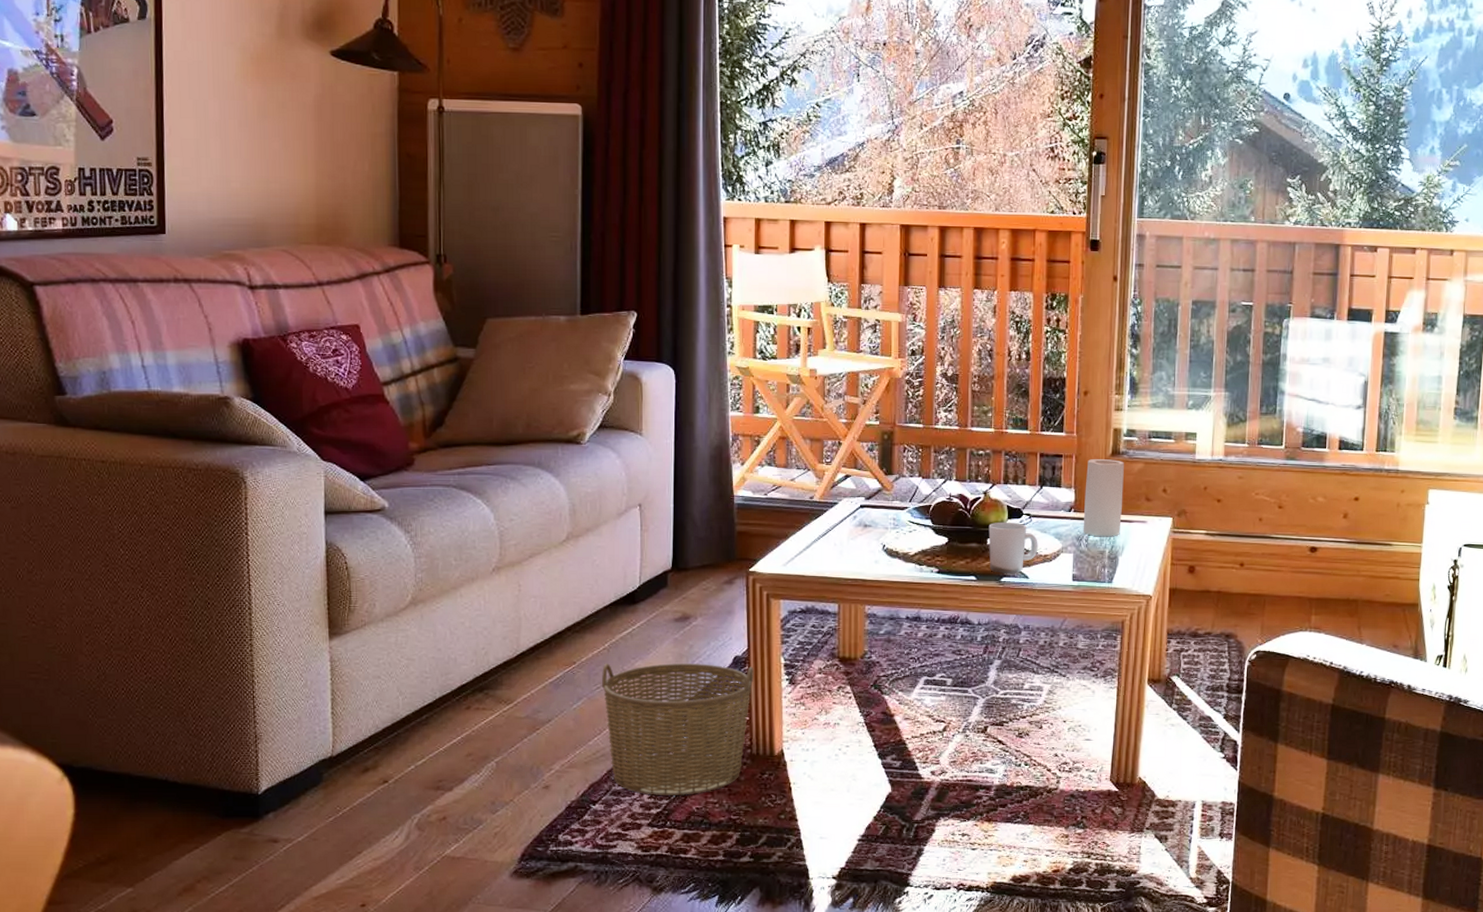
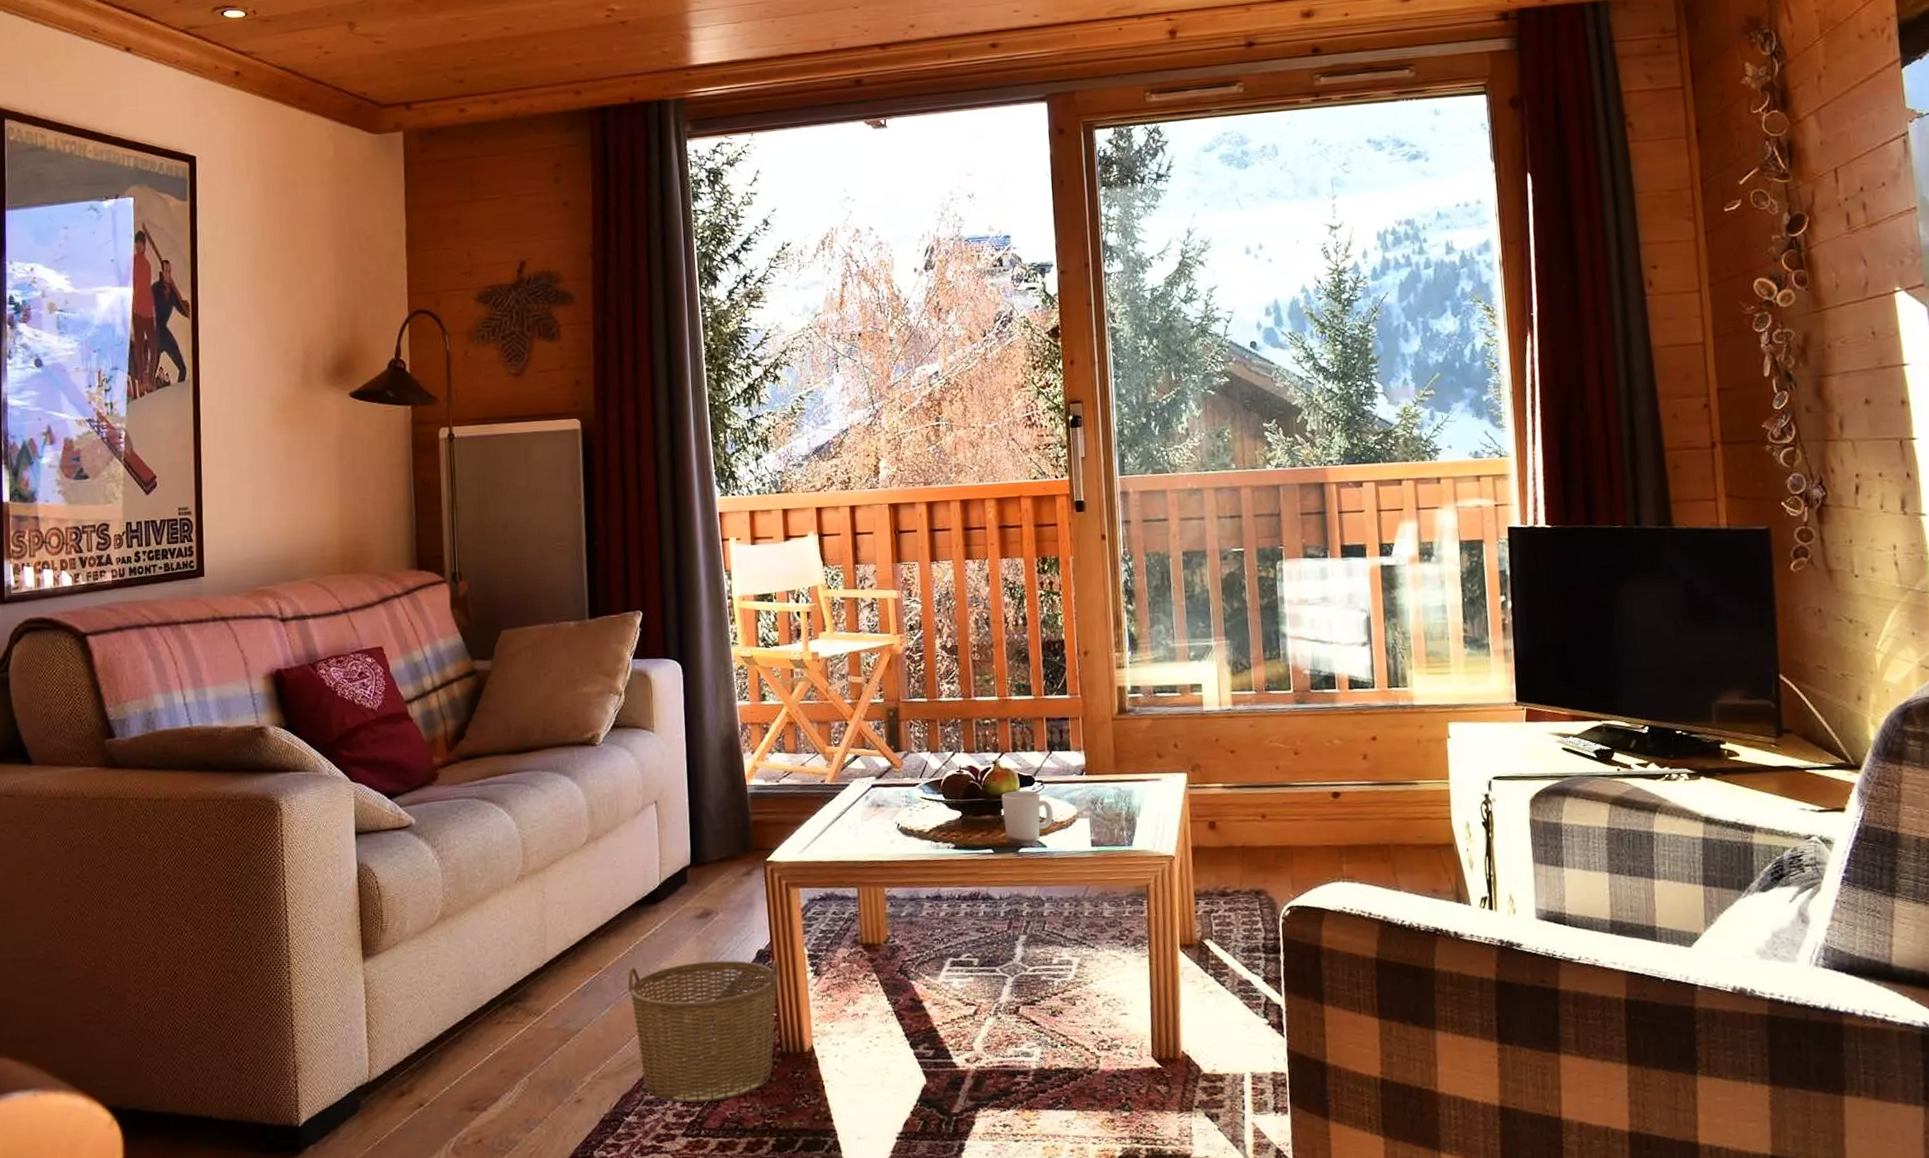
candle: present [1083,458,1124,537] -> none [1094,718,1135,799]

